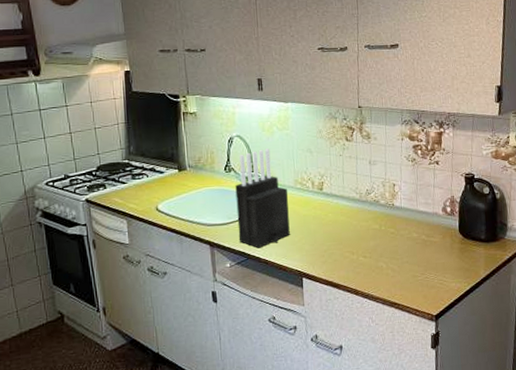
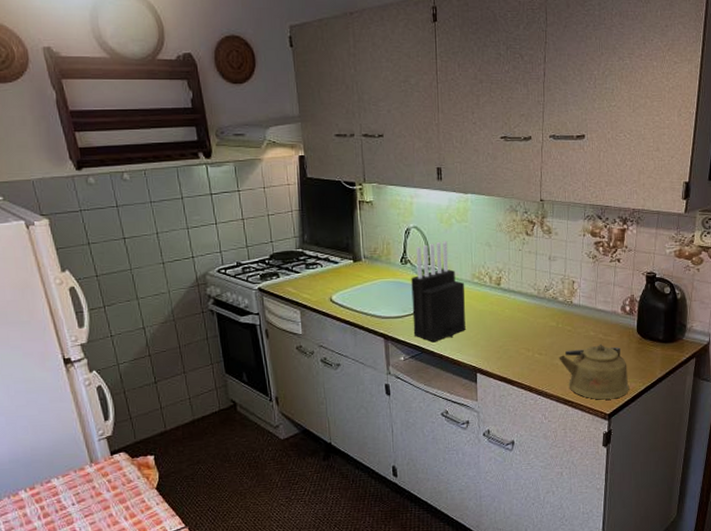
kettle: none [383,245,454,301] -> present [559,343,629,400]

